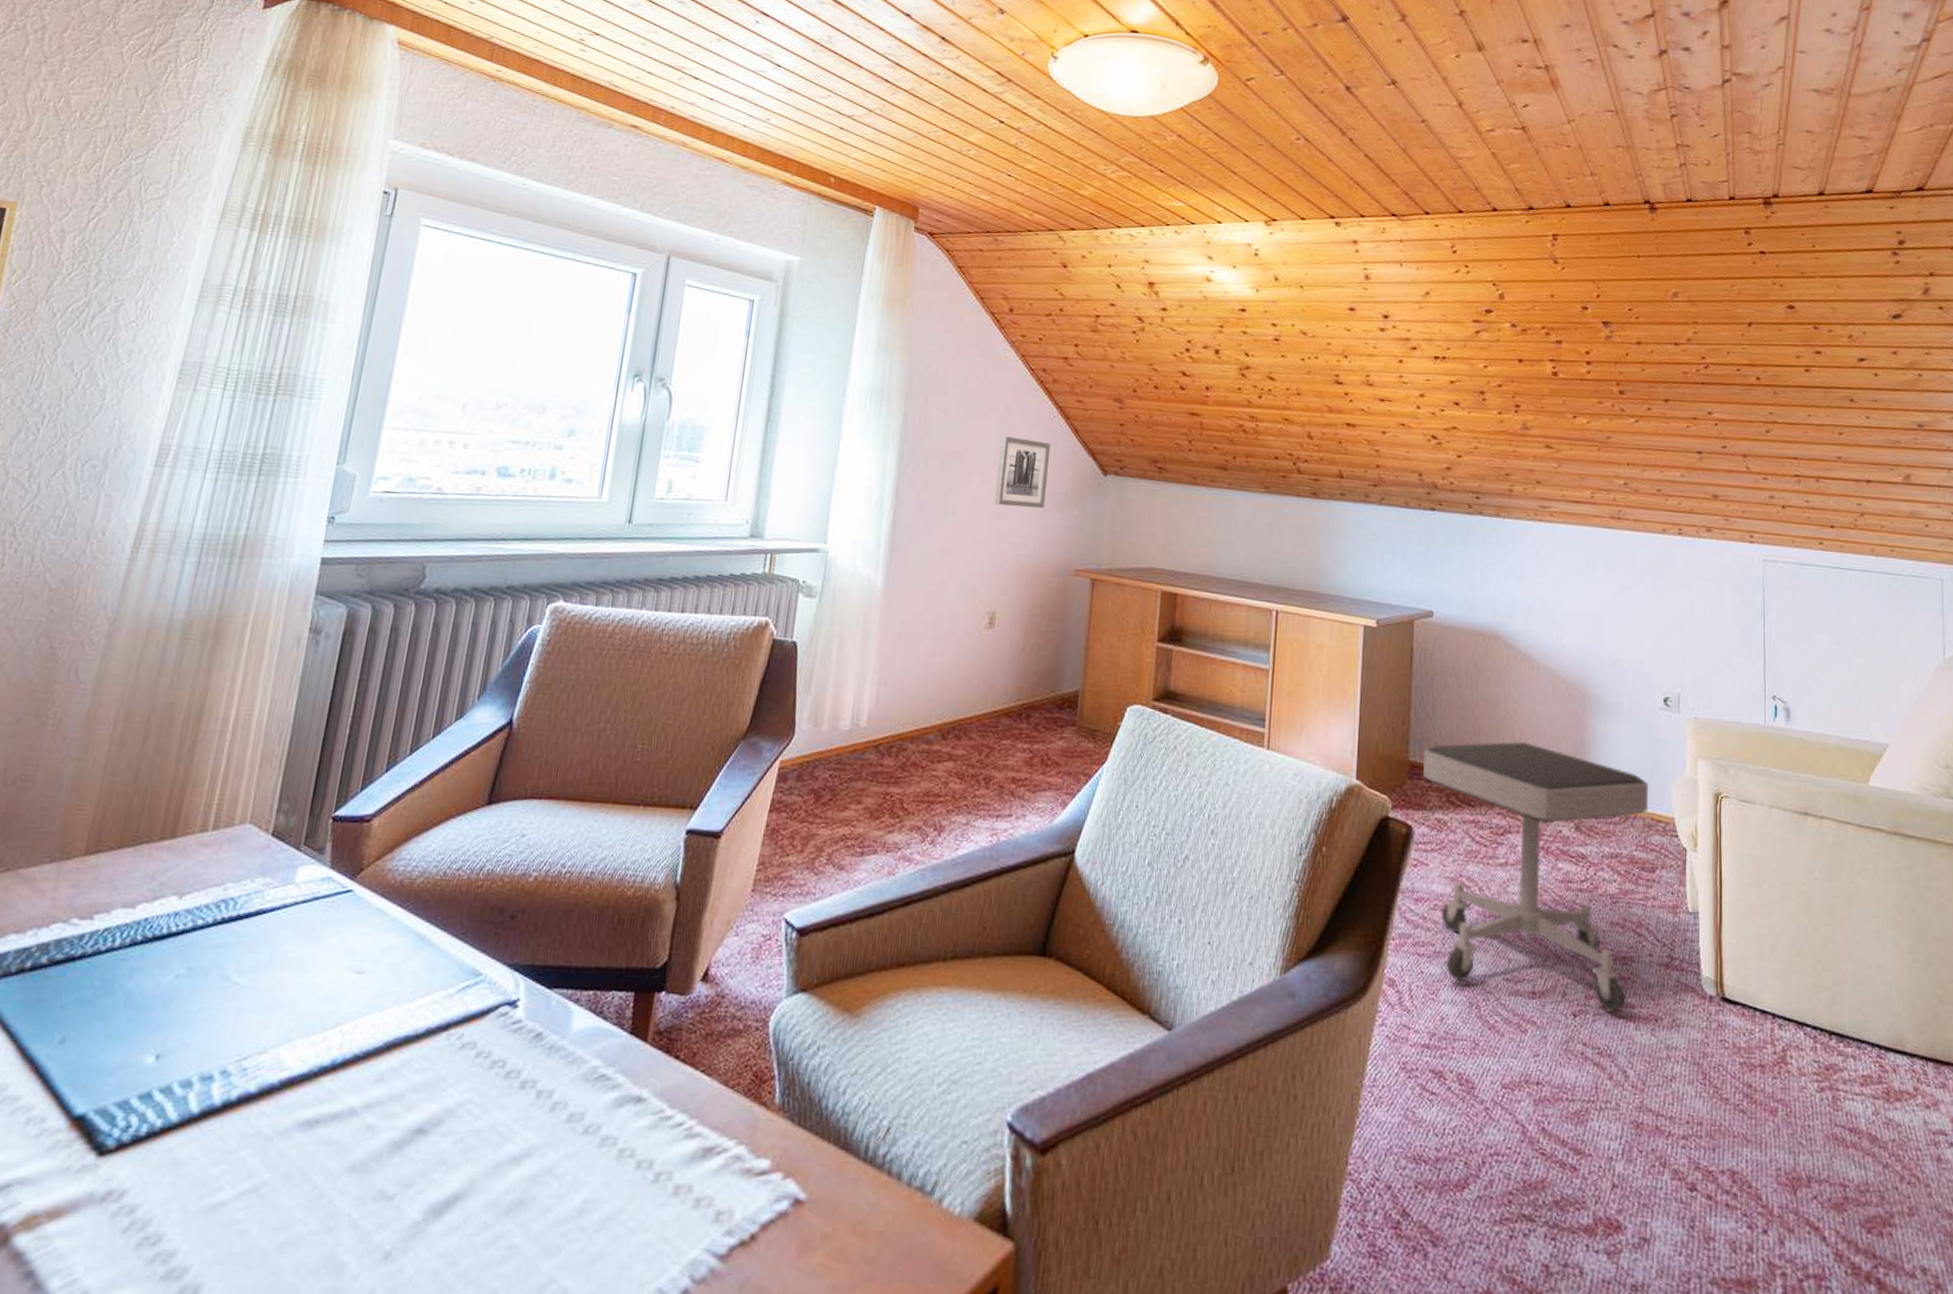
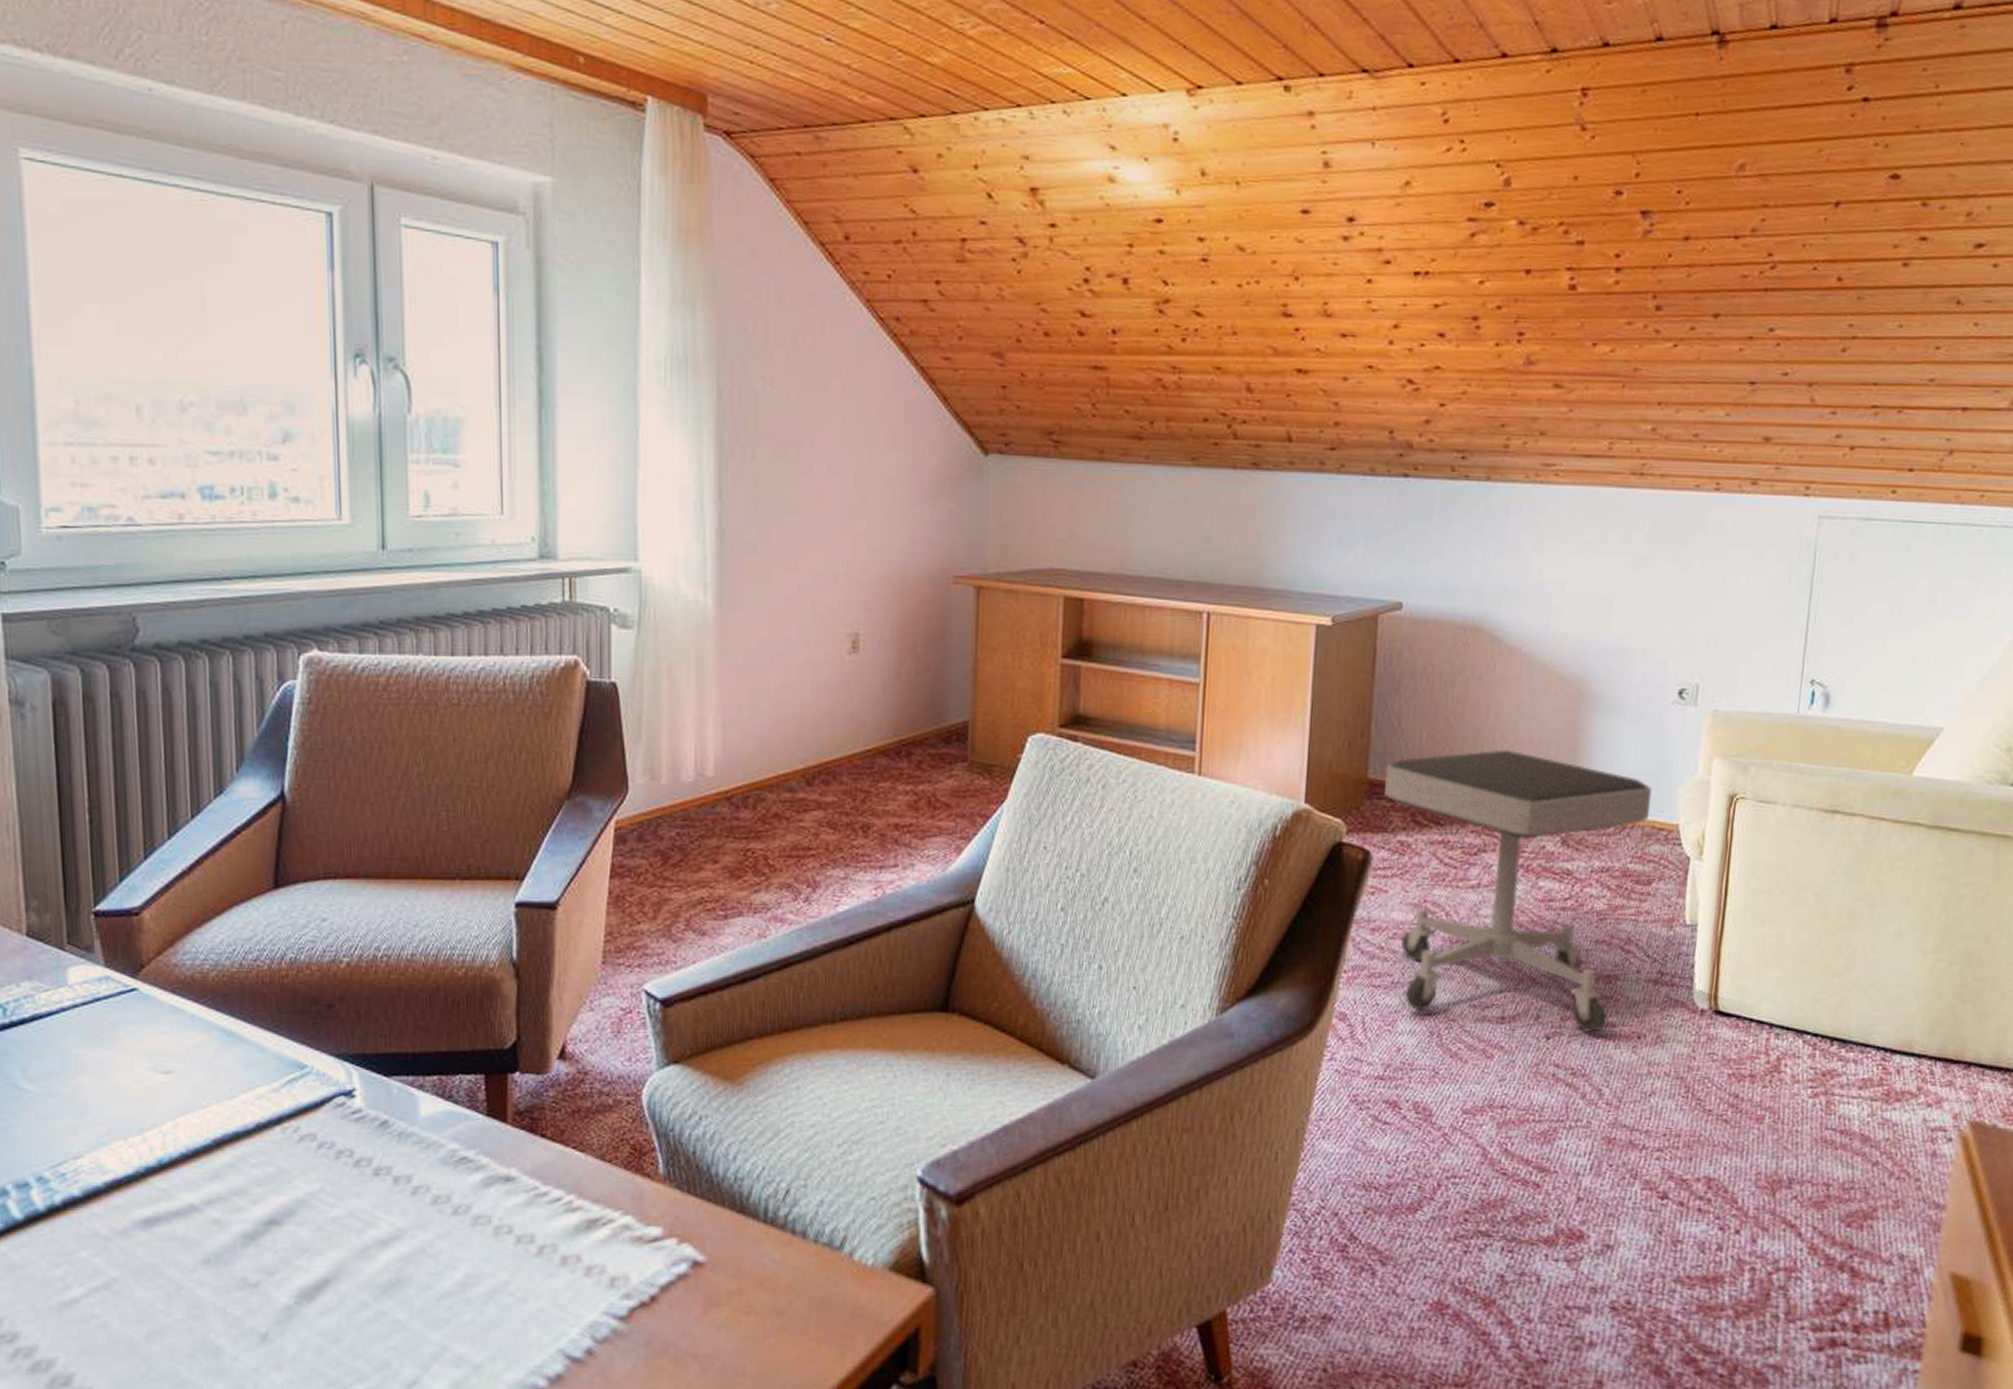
wall art: present [994,436,1050,508] -> none [845,411,912,502]

